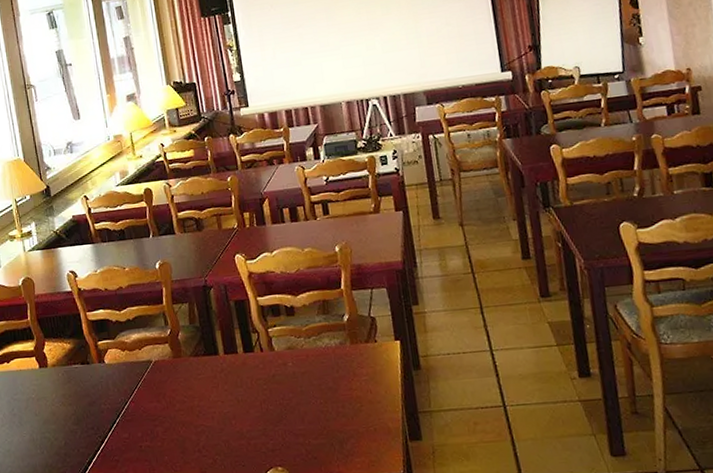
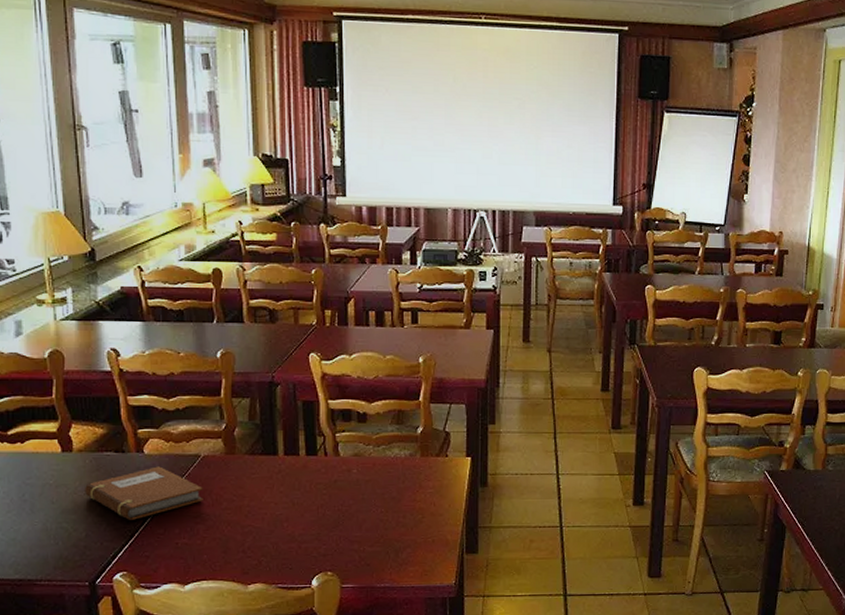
notebook: none [60,374,159,427] -> present [85,466,203,520]

